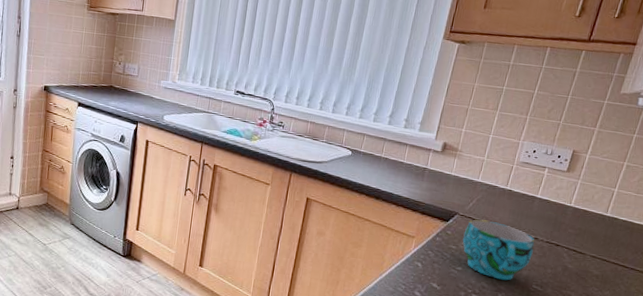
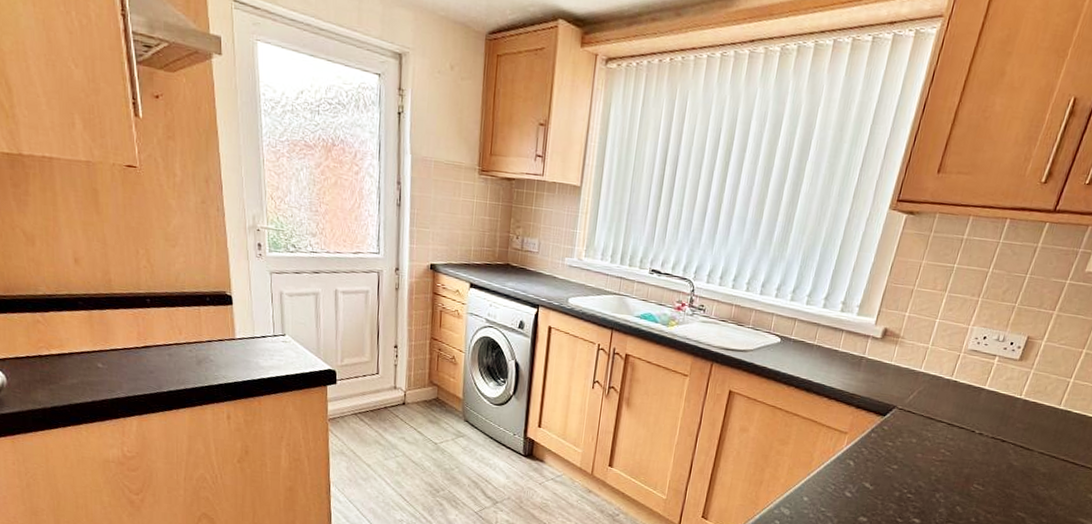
cup: present [462,219,535,281] -> none [900,413,980,480]

